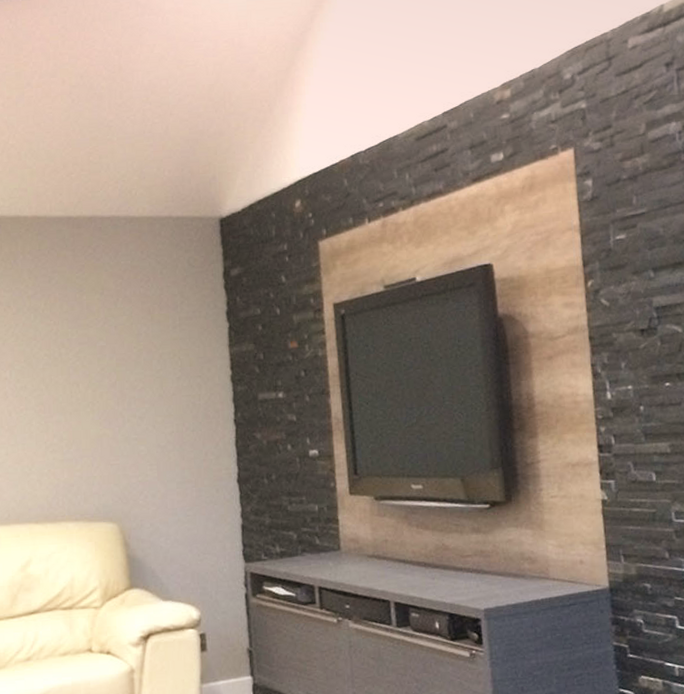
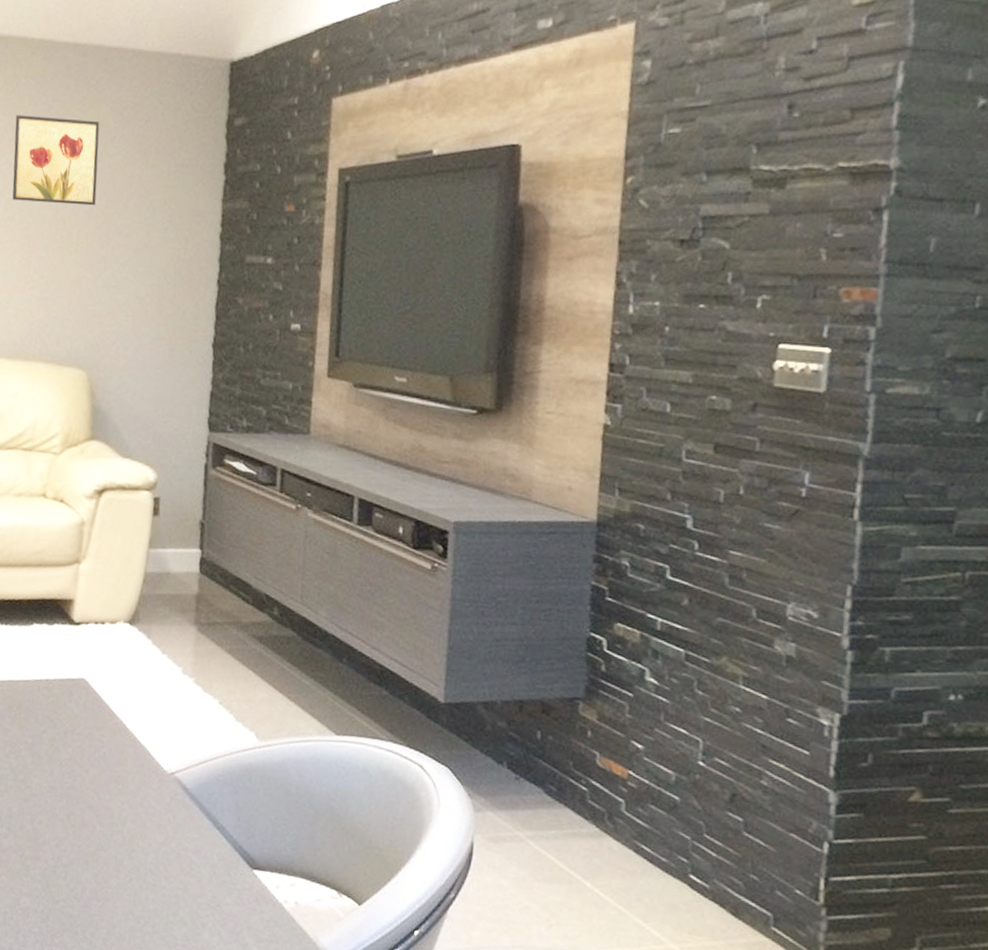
wall art: none [17,286,107,370] -> present [12,115,100,206]

